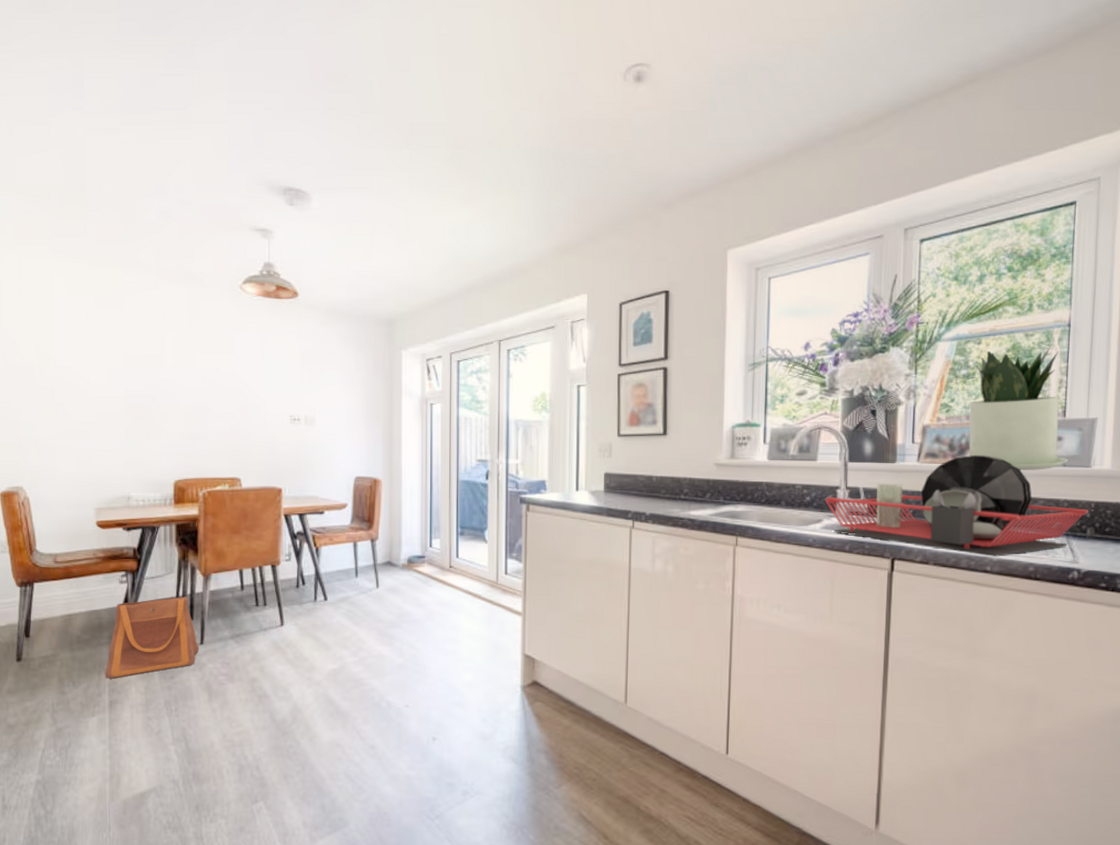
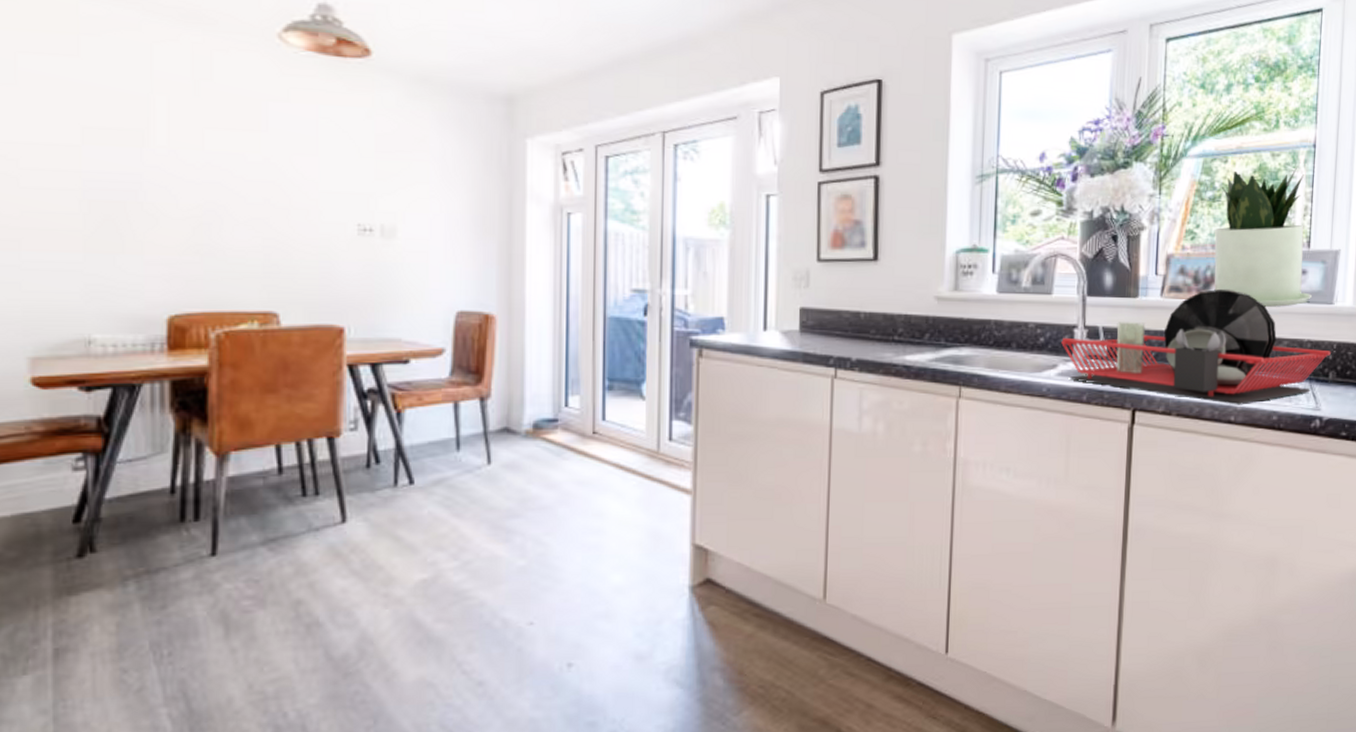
shopping bag: present [104,596,200,679] -> none [45,487,210,616]

